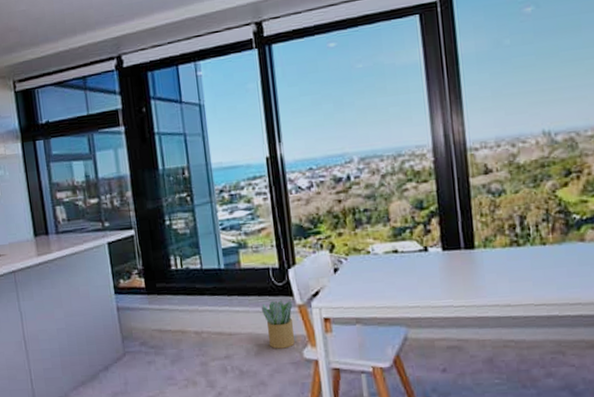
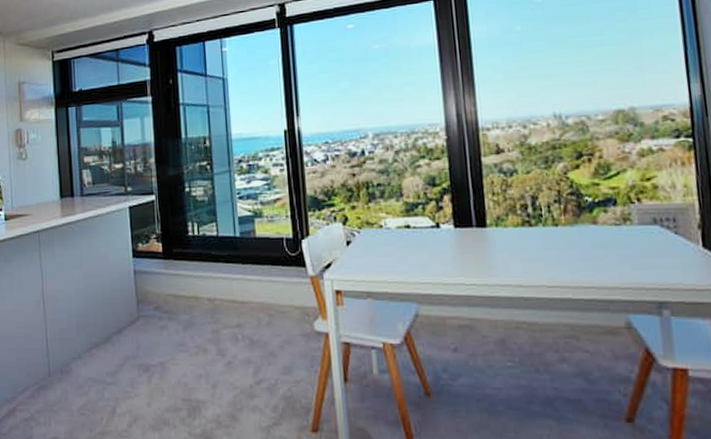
potted plant: present [261,300,295,349] -> none [273,270,306,320]

